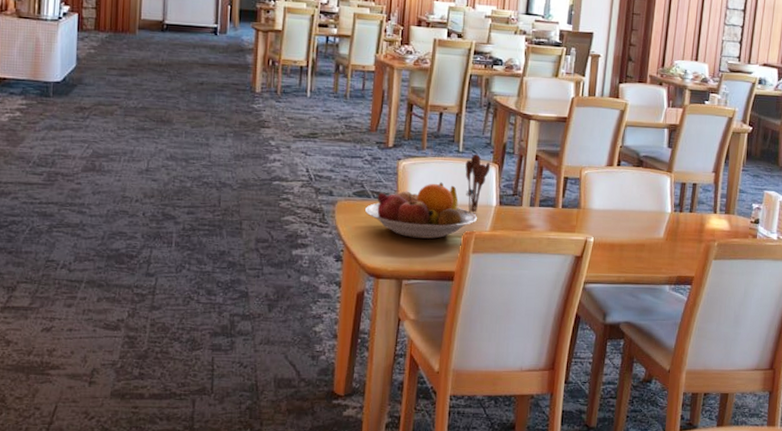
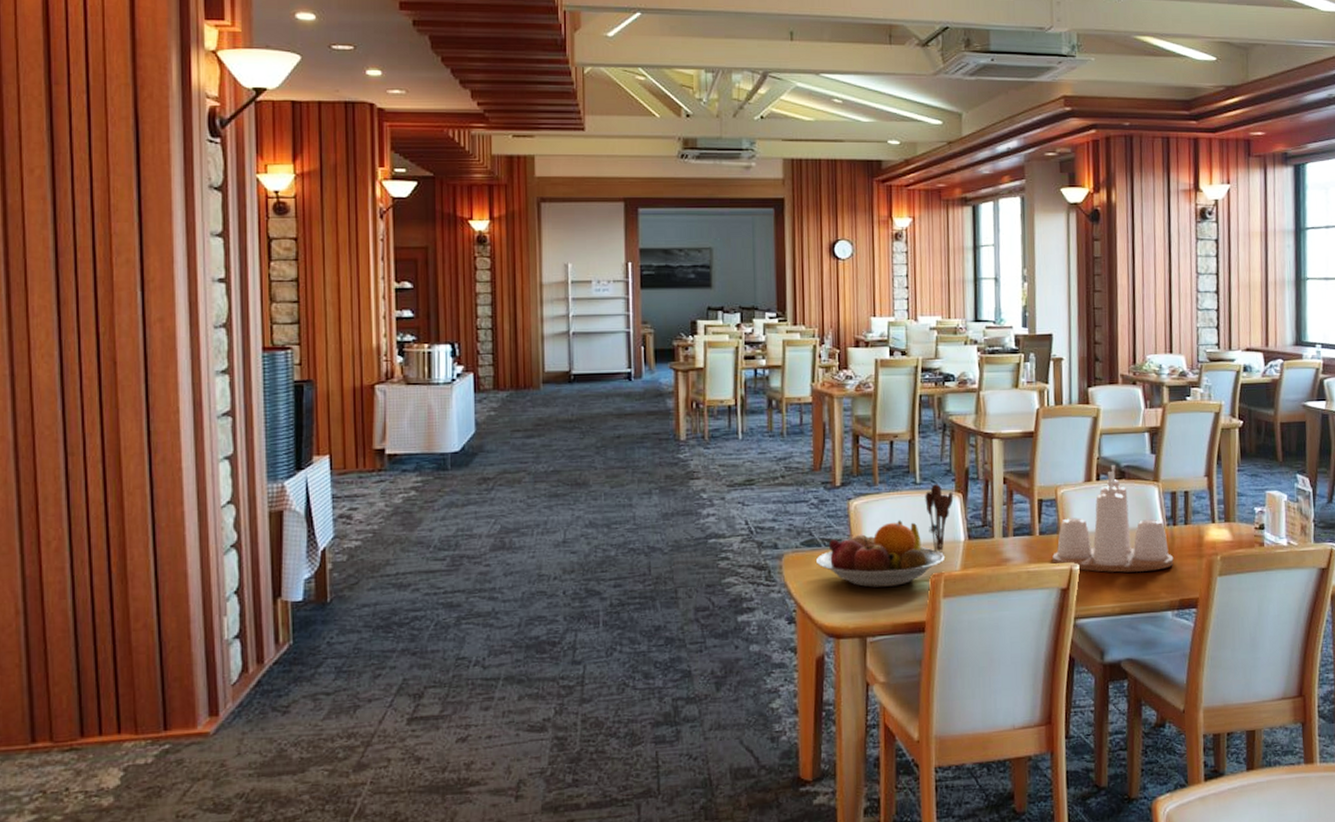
condiment set: none [571,154,677,249] -> present [1052,465,1174,573]

